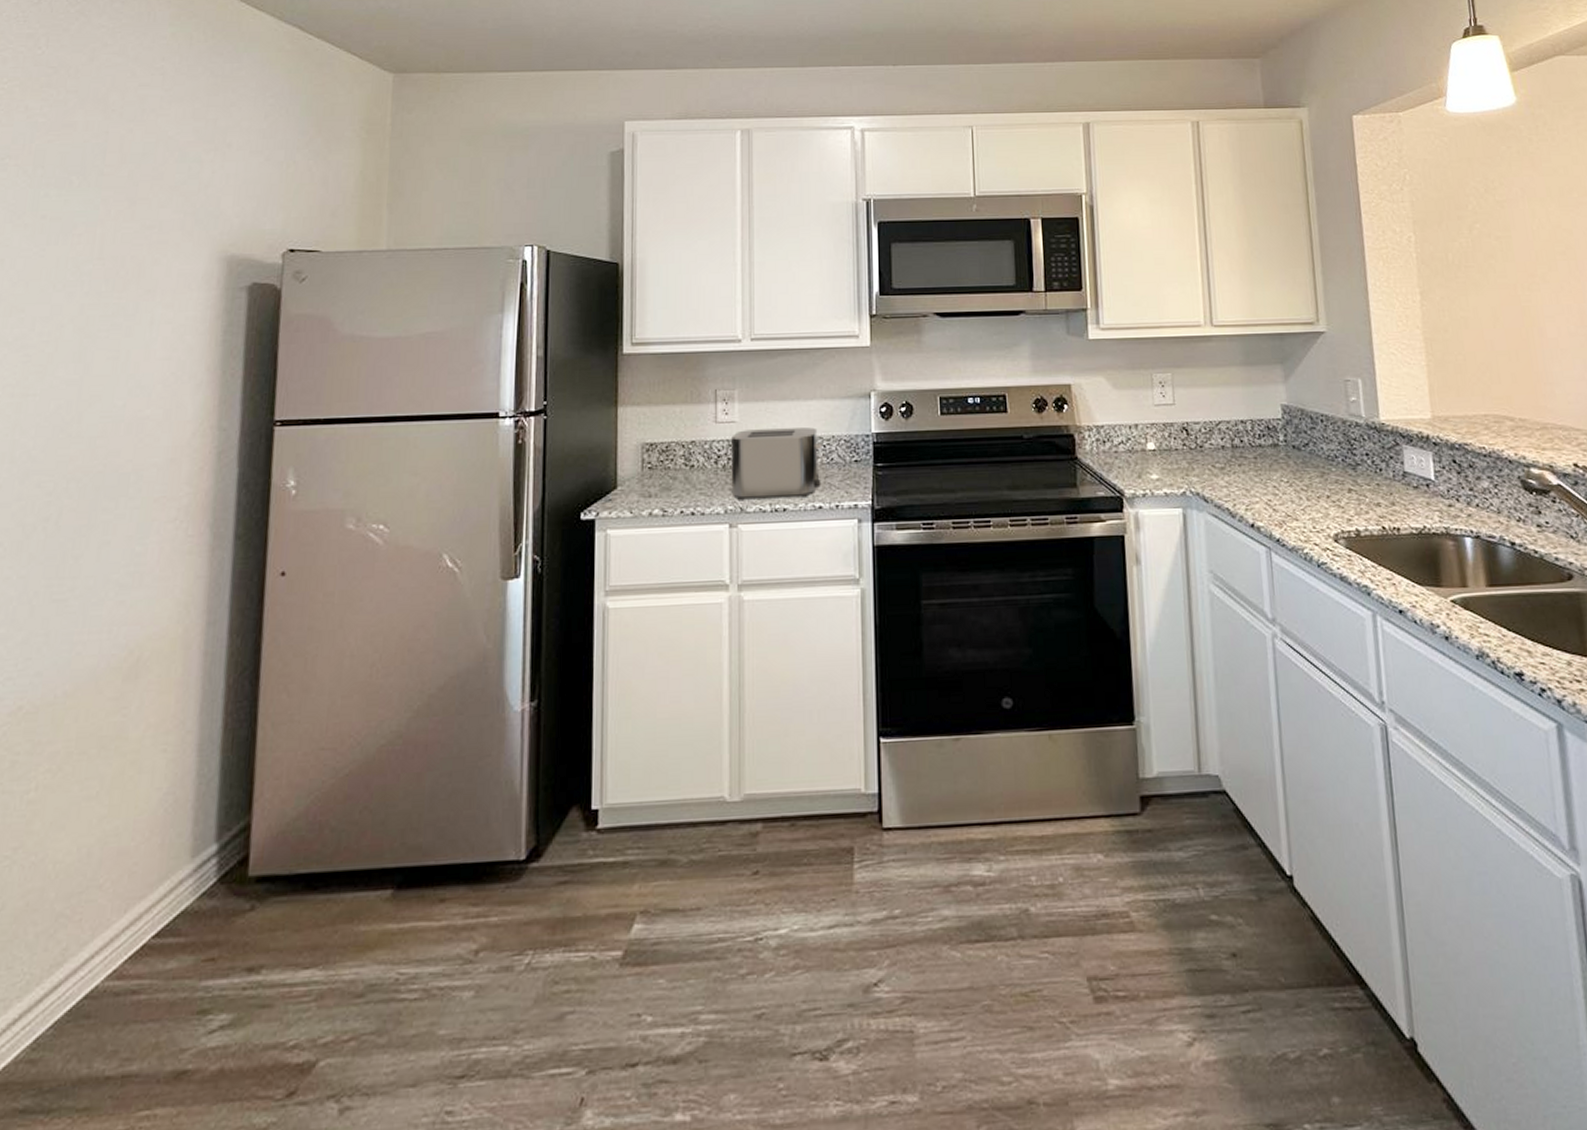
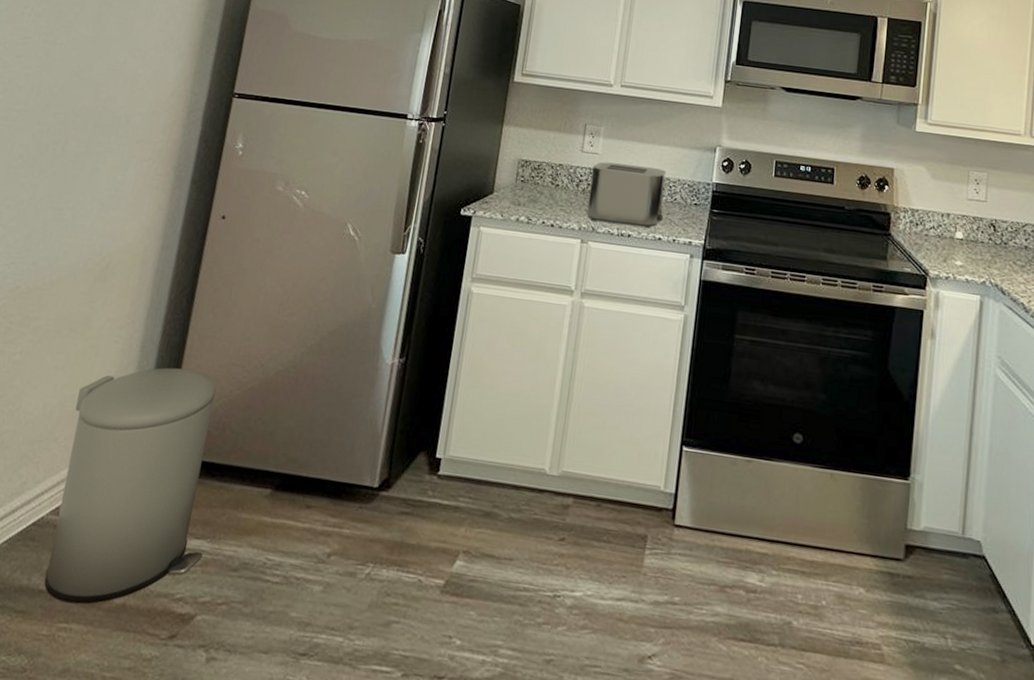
pedal bin: none [110,765,316,1085] -> present [44,367,217,604]

